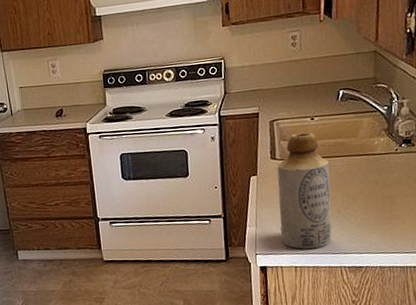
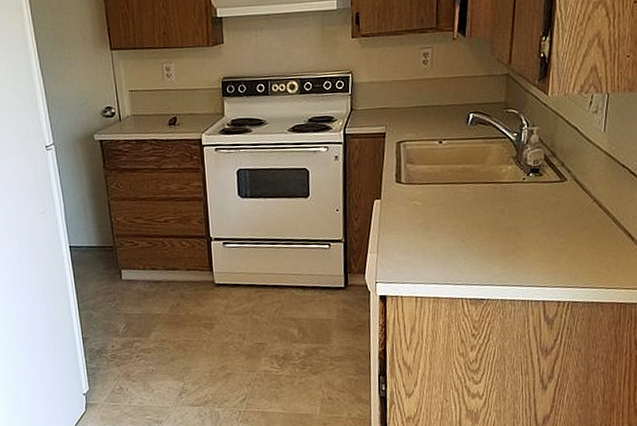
bottle: present [277,132,332,249] -> none [401,155,456,279]

